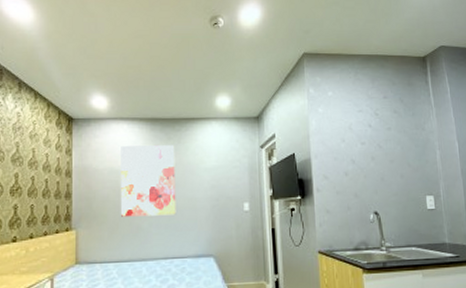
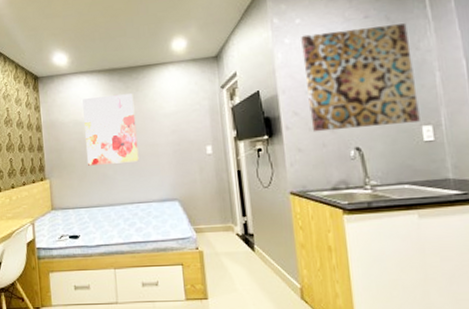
wall art: none [332,106,425,196] -> present [301,23,420,132]

